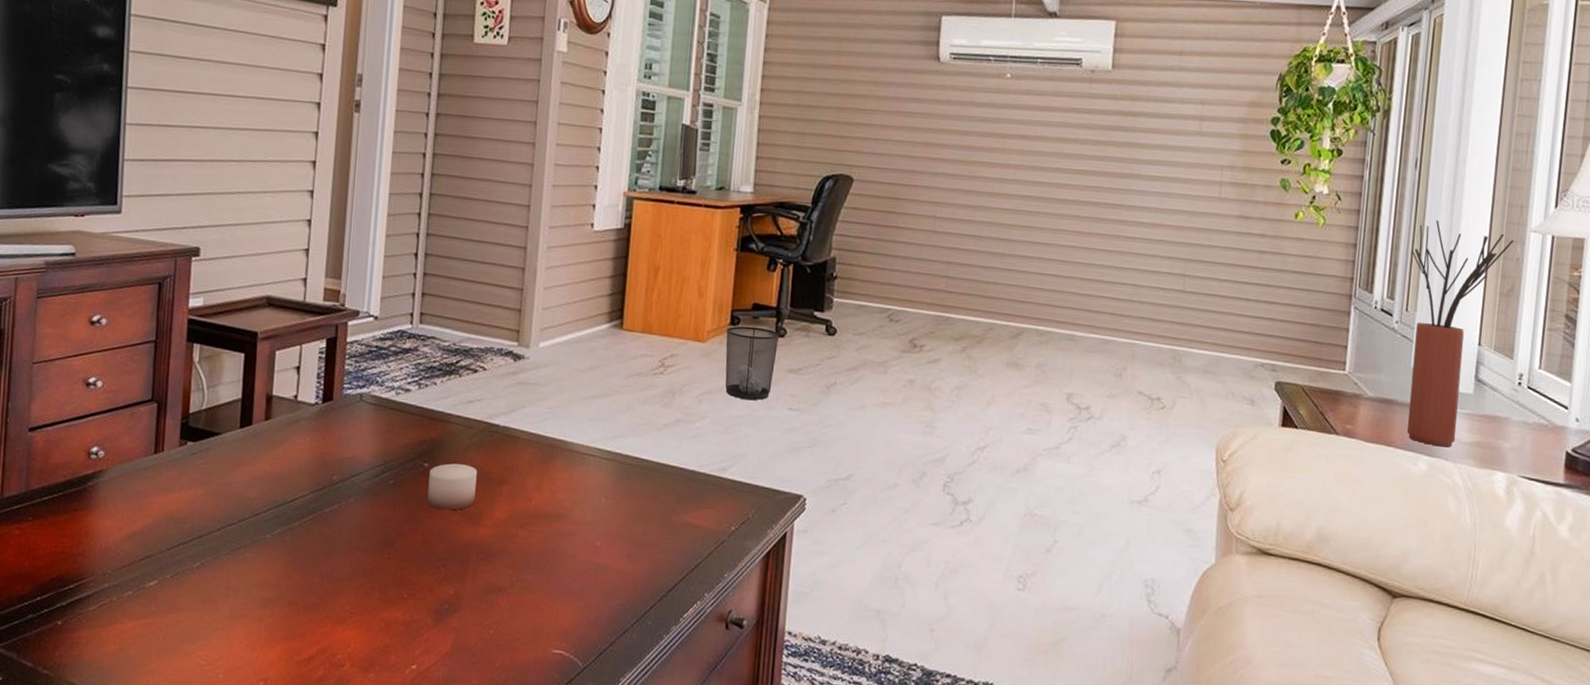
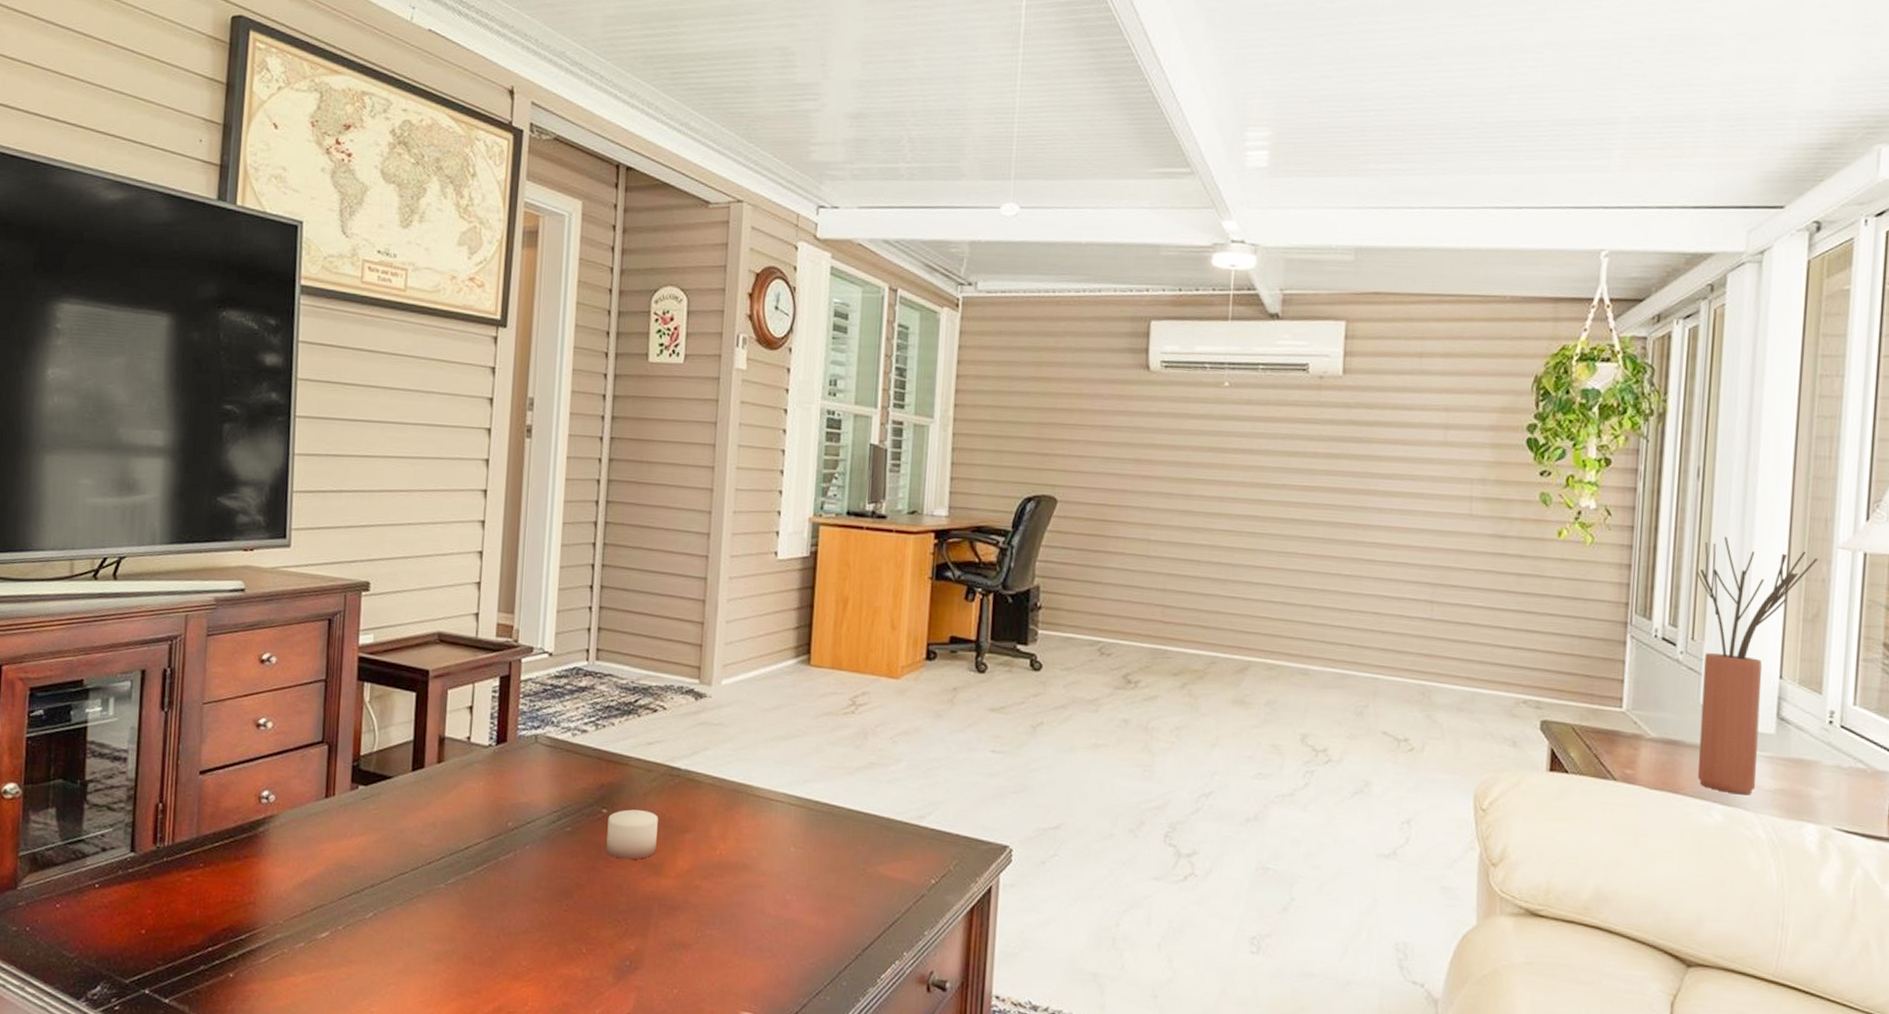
waste bin: present [725,326,779,400] -> none [921,661,979,741]

